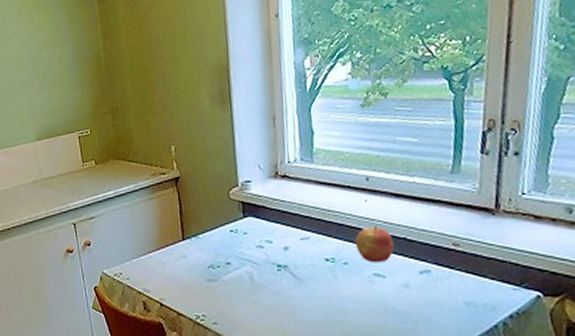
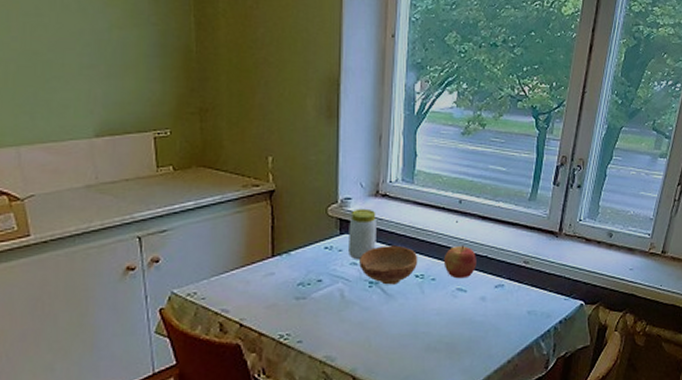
jar: none [251,190,281,243] -> present [349,208,376,260]
bowl: none [265,227,327,269] -> present [359,245,418,285]

